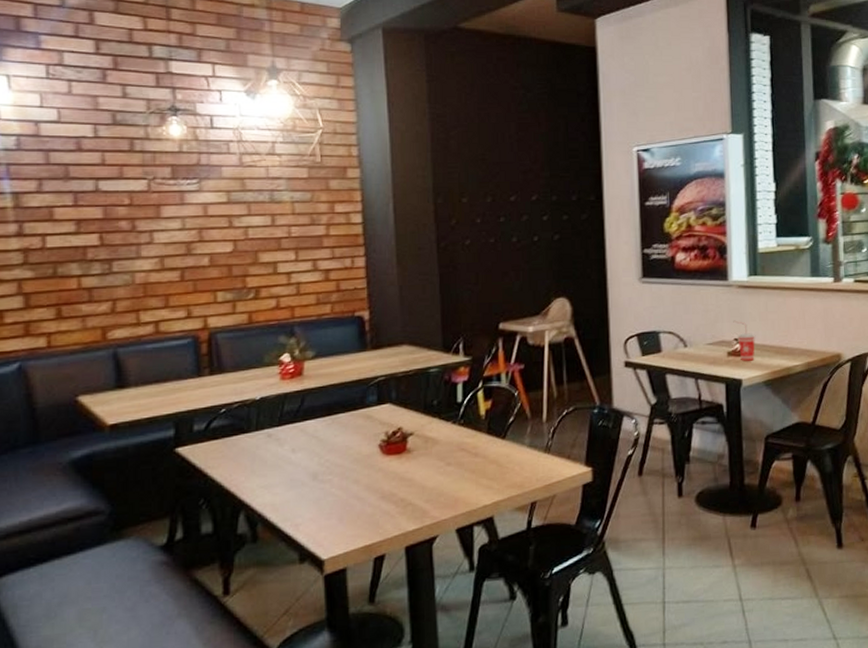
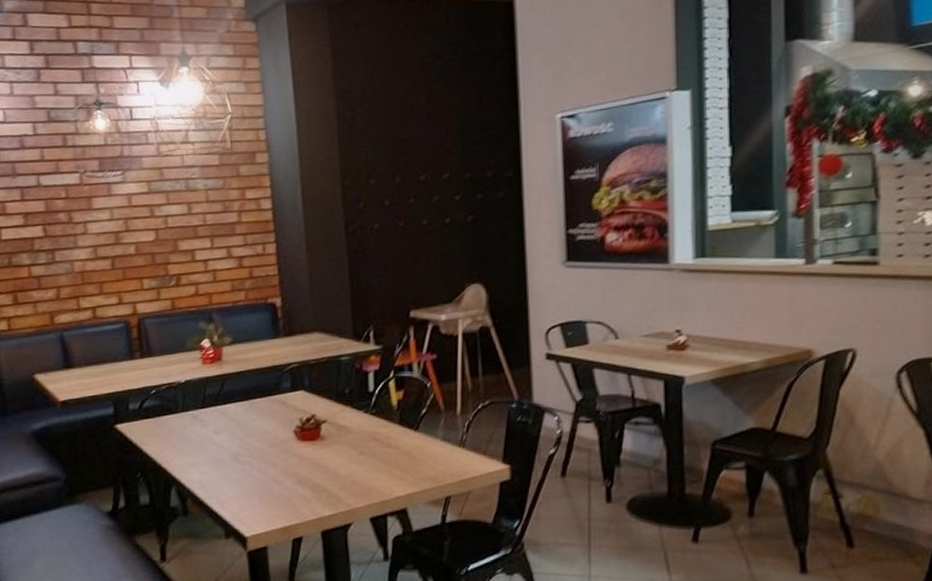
beverage cup: present [733,320,756,361] -> none [674,309,703,356]

